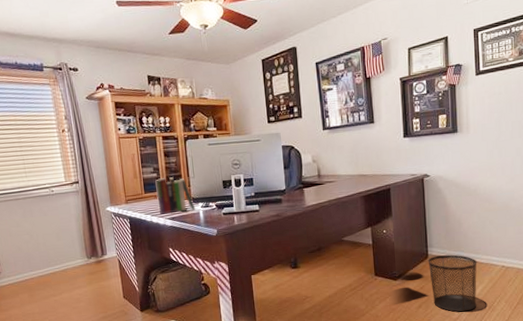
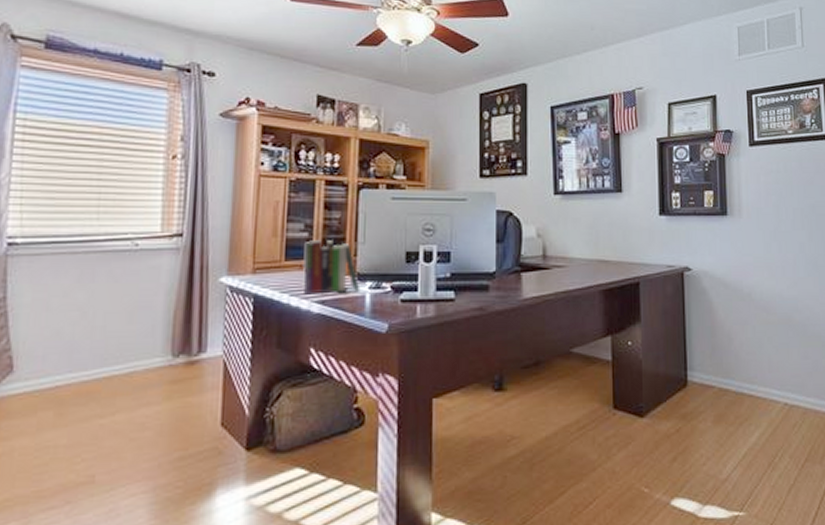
waste bin: present [428,254,477,312] -> none [687,383,753,471]

